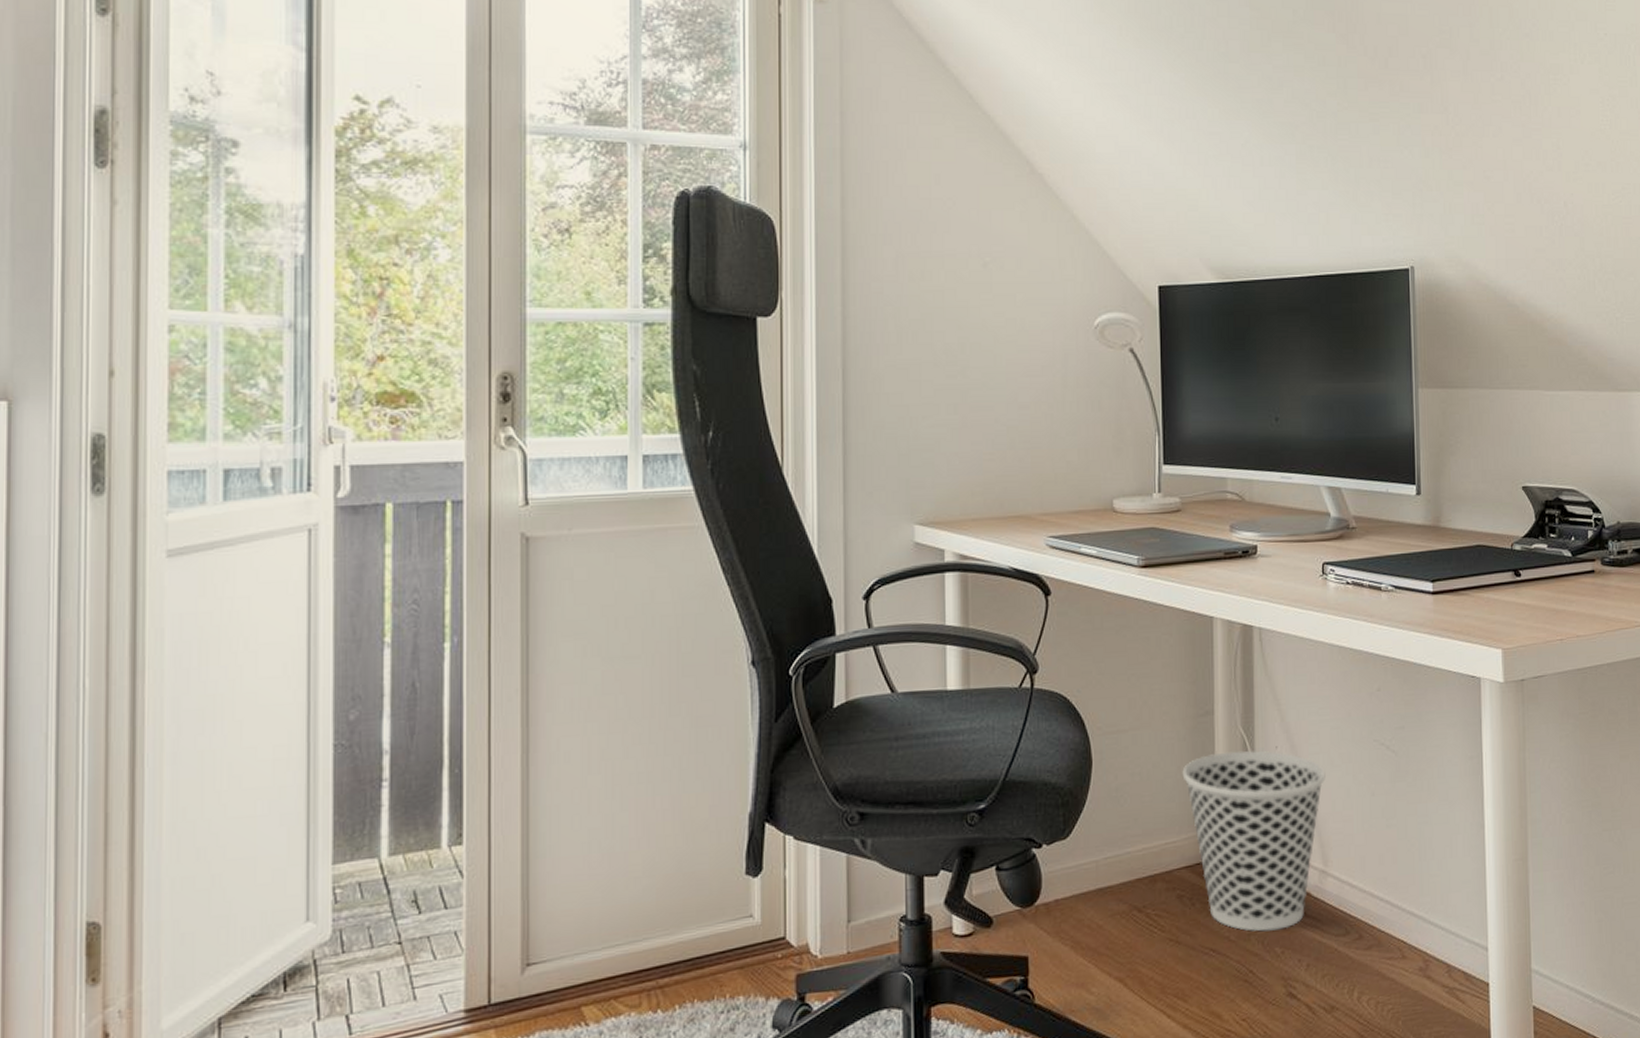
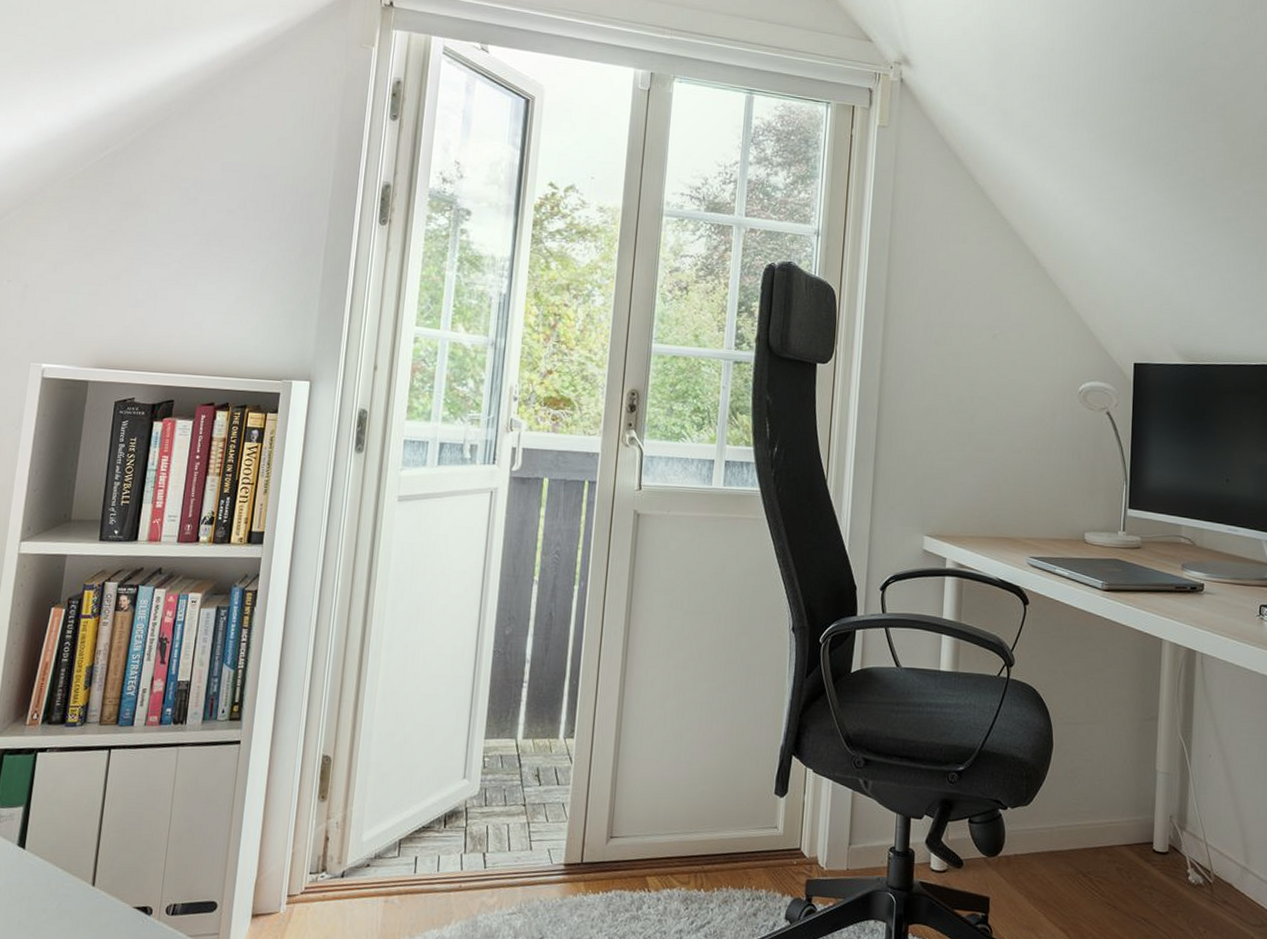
wastebasket: present [1182,750,1326,932] -> none [1128,753,1252,912]

